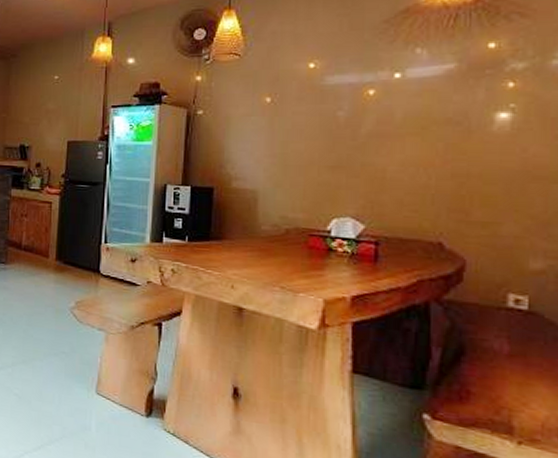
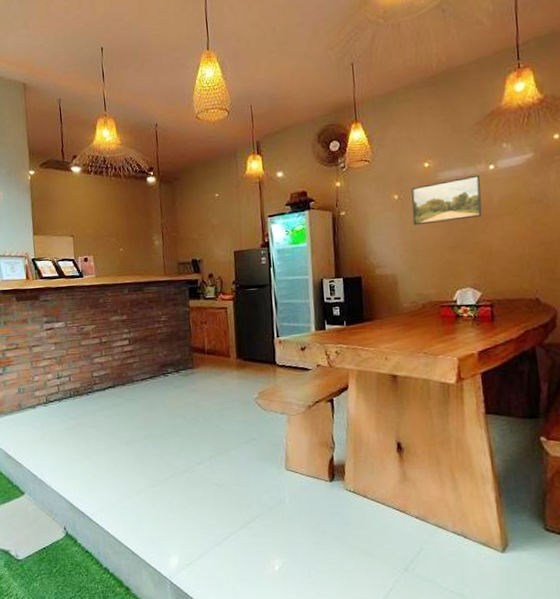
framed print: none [286,83,381,136] -> present [411,174,482,226]

